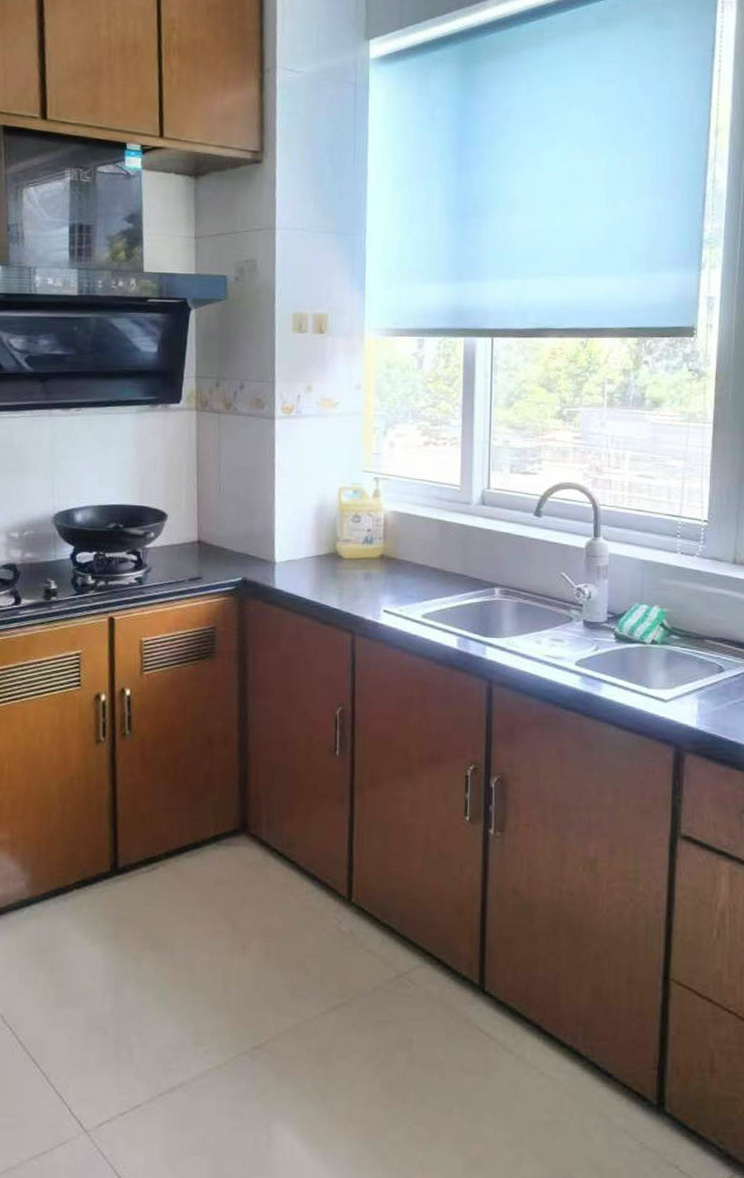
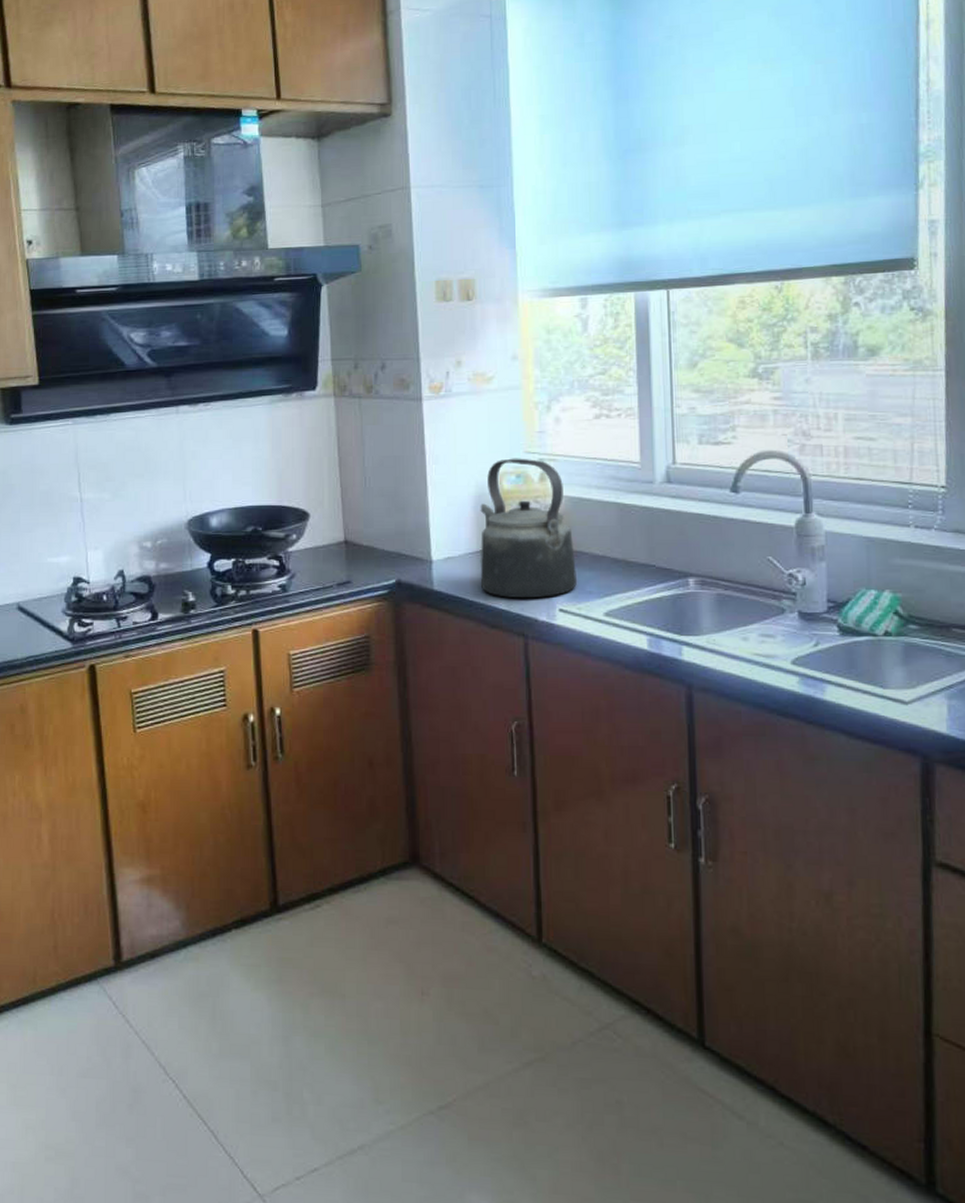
kettle: none [316,475,400,600] -> present [480,458,577,599]

